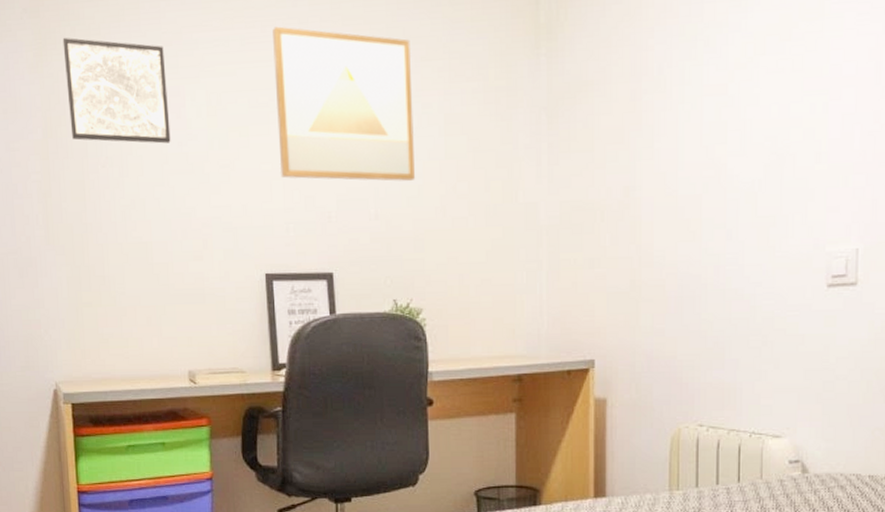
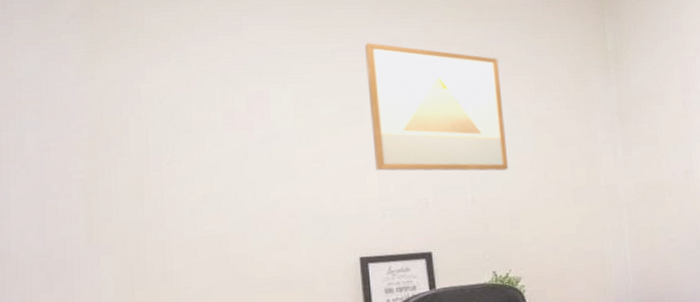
wall art: present [62,37,171,144] -> none [121,42,252,142]

